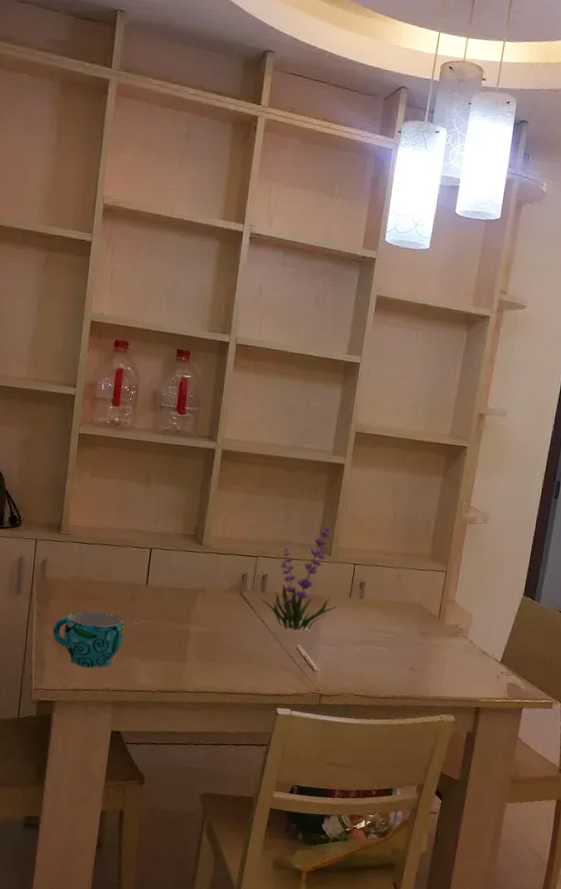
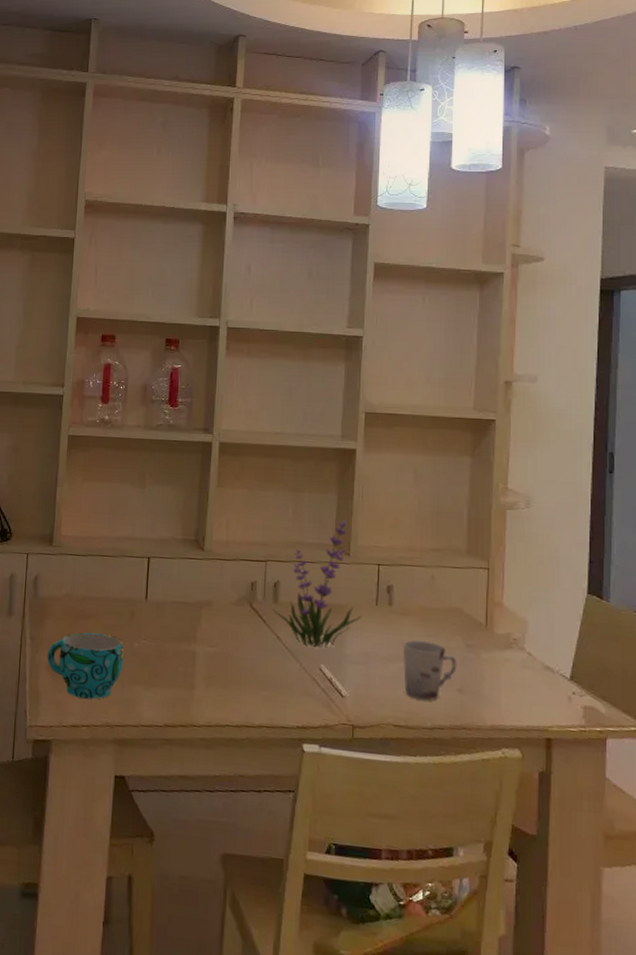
cup: none [366,627,412,676] -> present [403,640,457,701]

